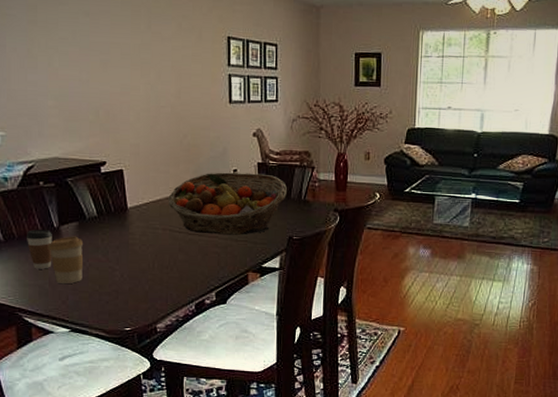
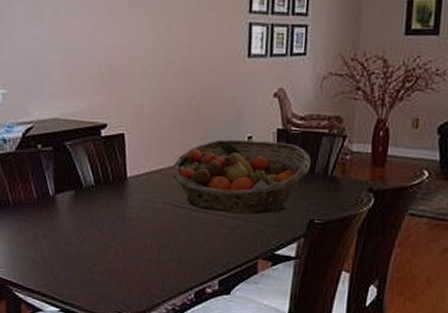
coffee cup: present [26,230,52,269] -> none [21,197,47,241]
coffee cup: present [48,236,84,284] -> none [43,205,79,259]

